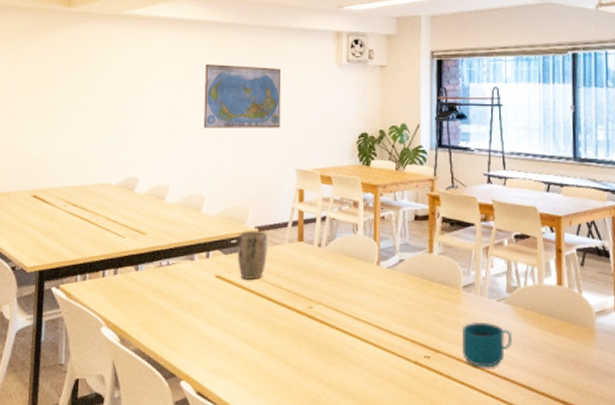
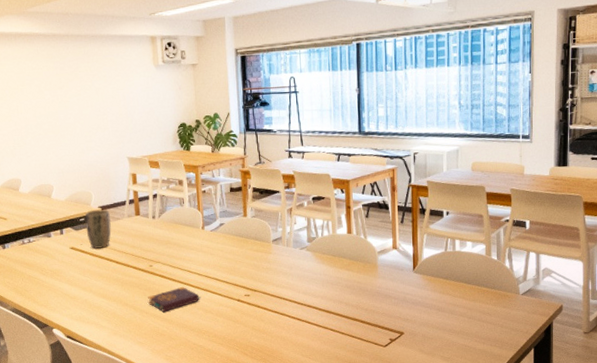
world map: present [203,63,282,128] -> none [38,71,111,128]
book: none [303,337,369,370] -> present [148,286,201,312]
cup: present [461,321,513,368] -> none [273,266,314,300]

